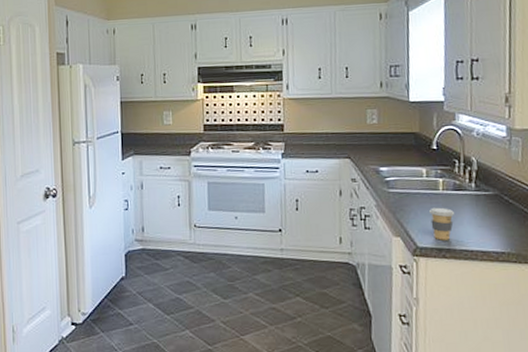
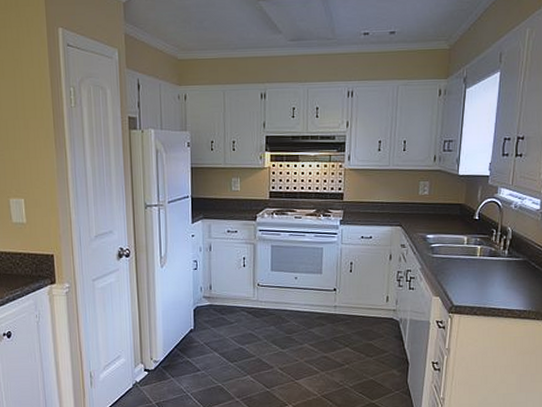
coffee cup: present [430,207,454,240] -> none [467,271,487,300]

